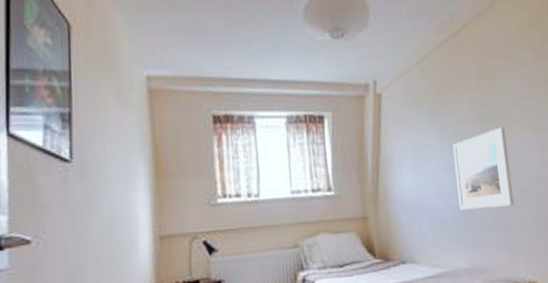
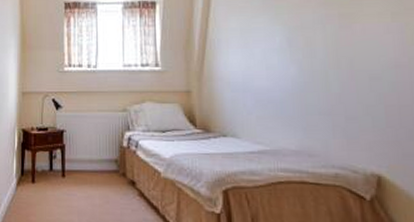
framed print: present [452,127,514,210] -> none [286,11,358,93]

